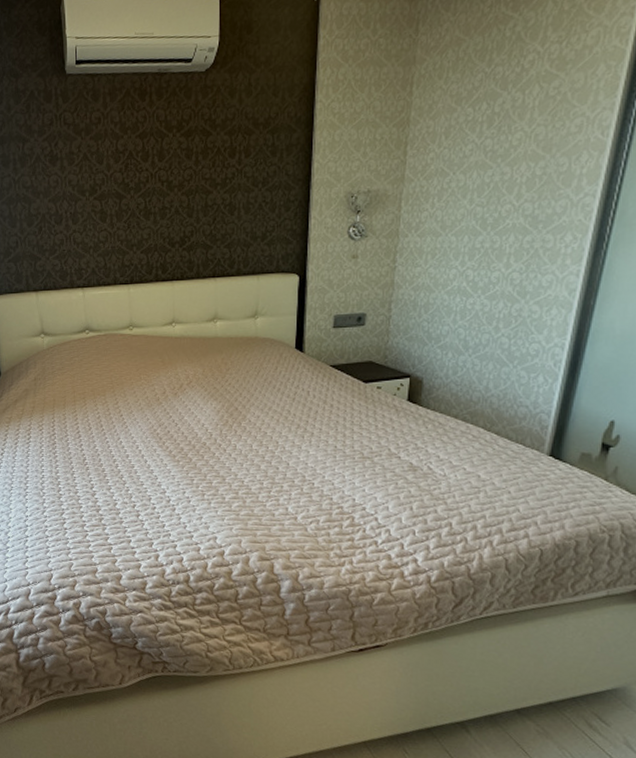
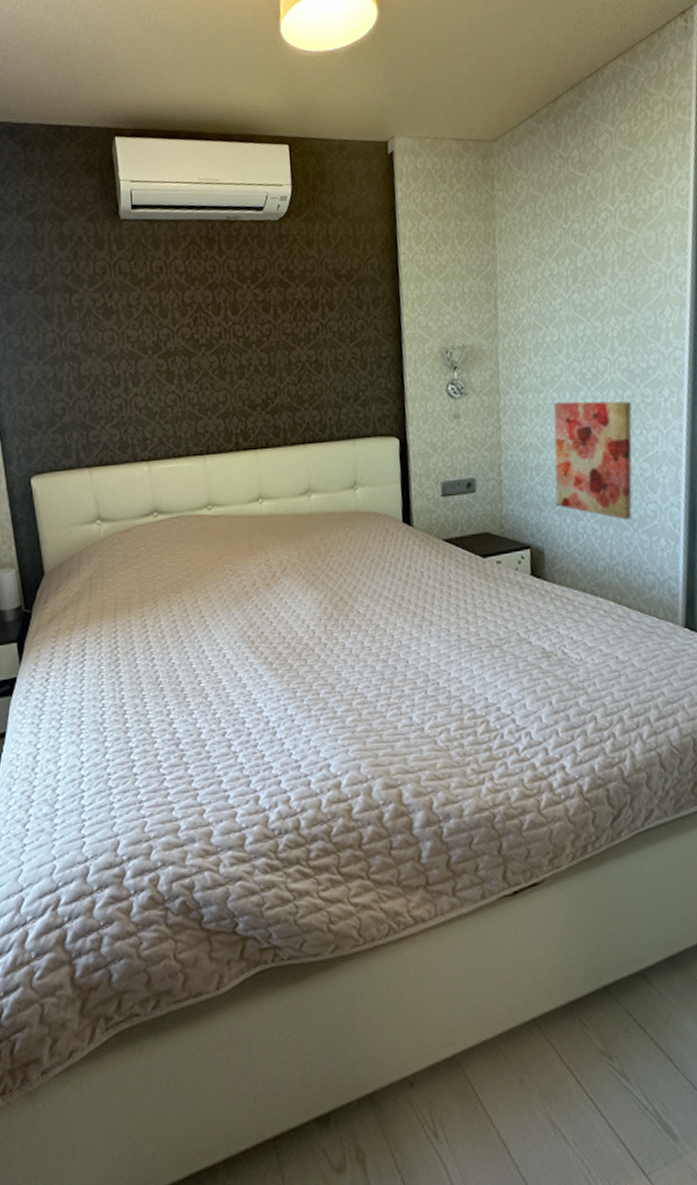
wall art: none [440,245,529,357] -> present [553,401,632,520]

